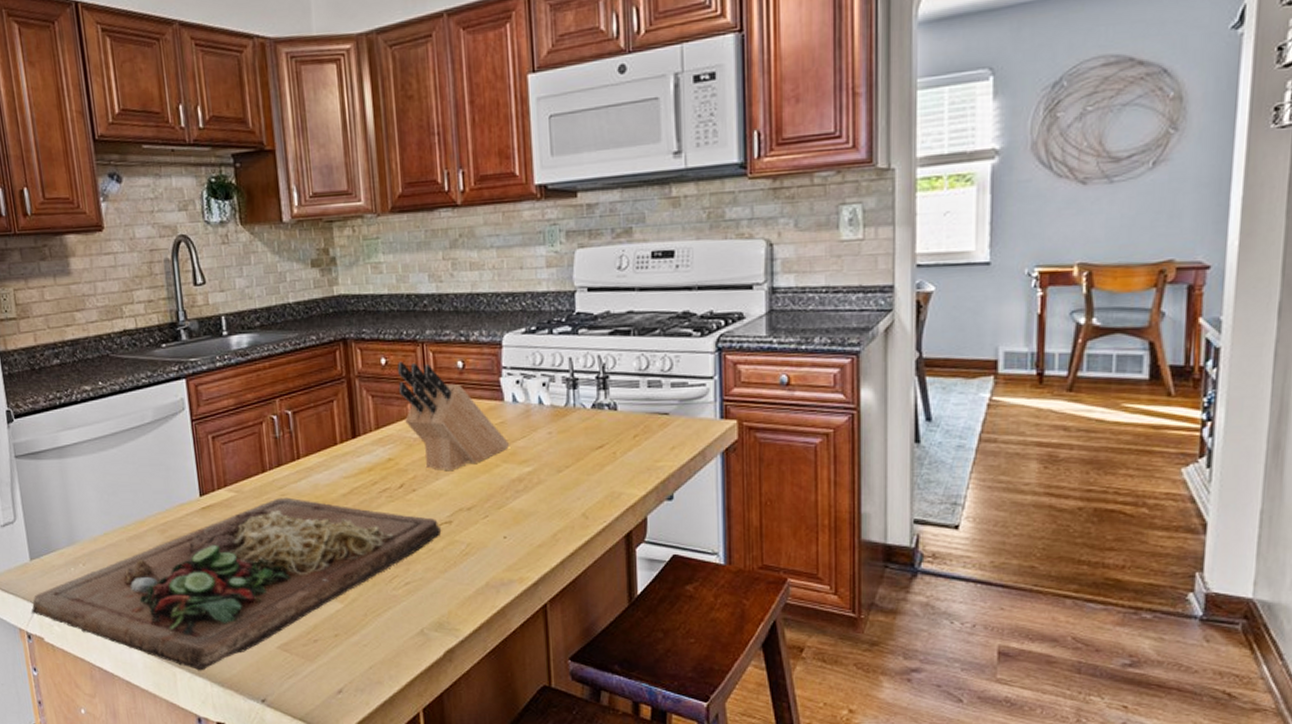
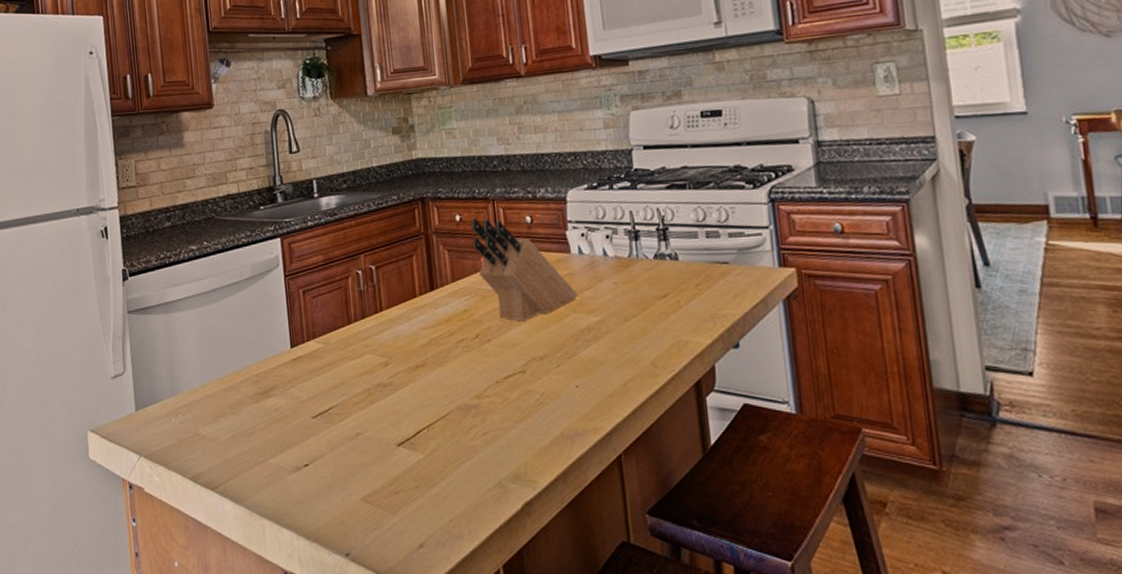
cutting board: present [31,497,442,671] -> none [133,348,516,523]

